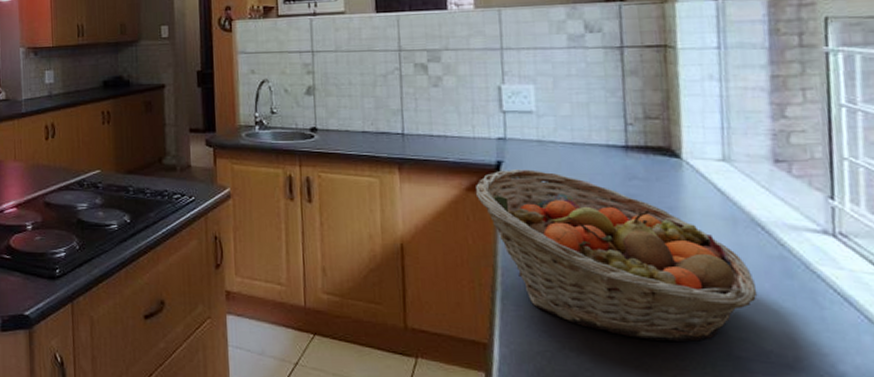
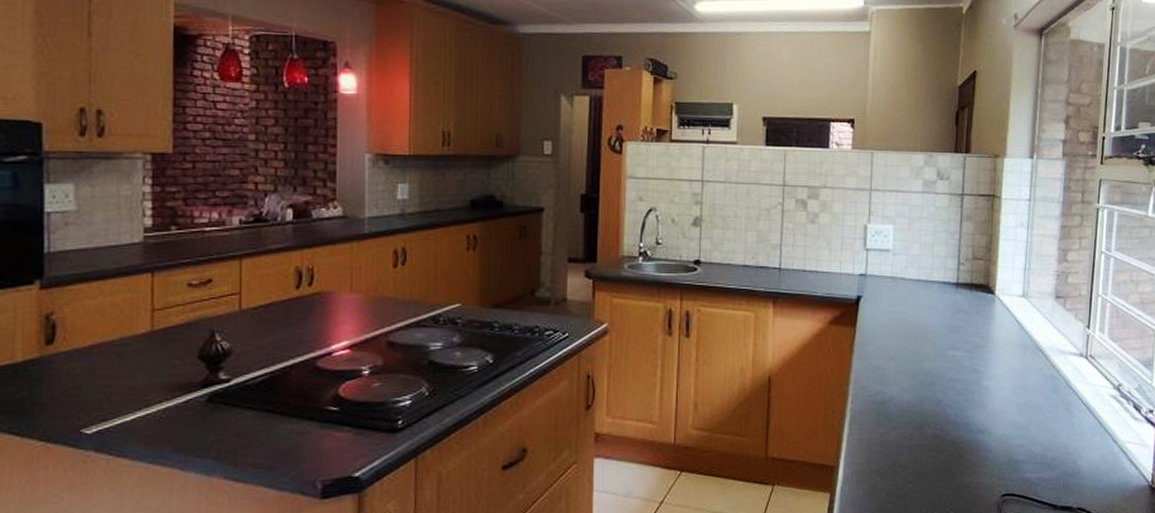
fruit basket: present [475,169,758,342] -> none [837,304,1034,452]

